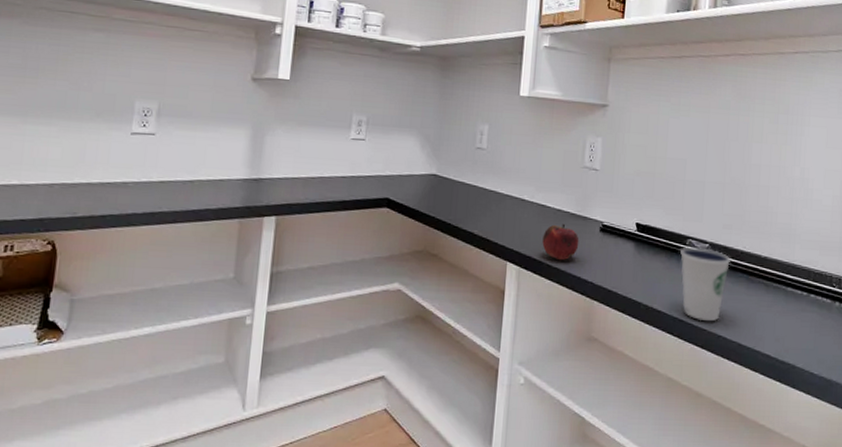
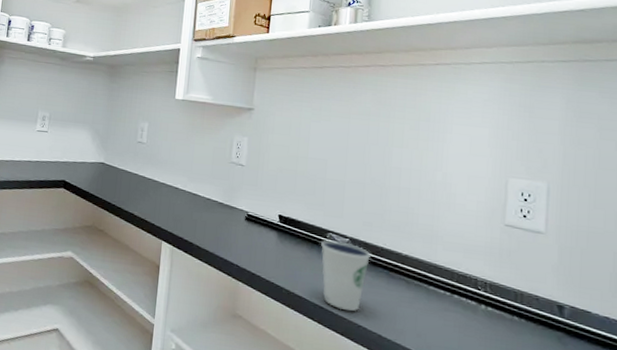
fruit: present [542,223,579,261] -> none [193,211,226,244]

